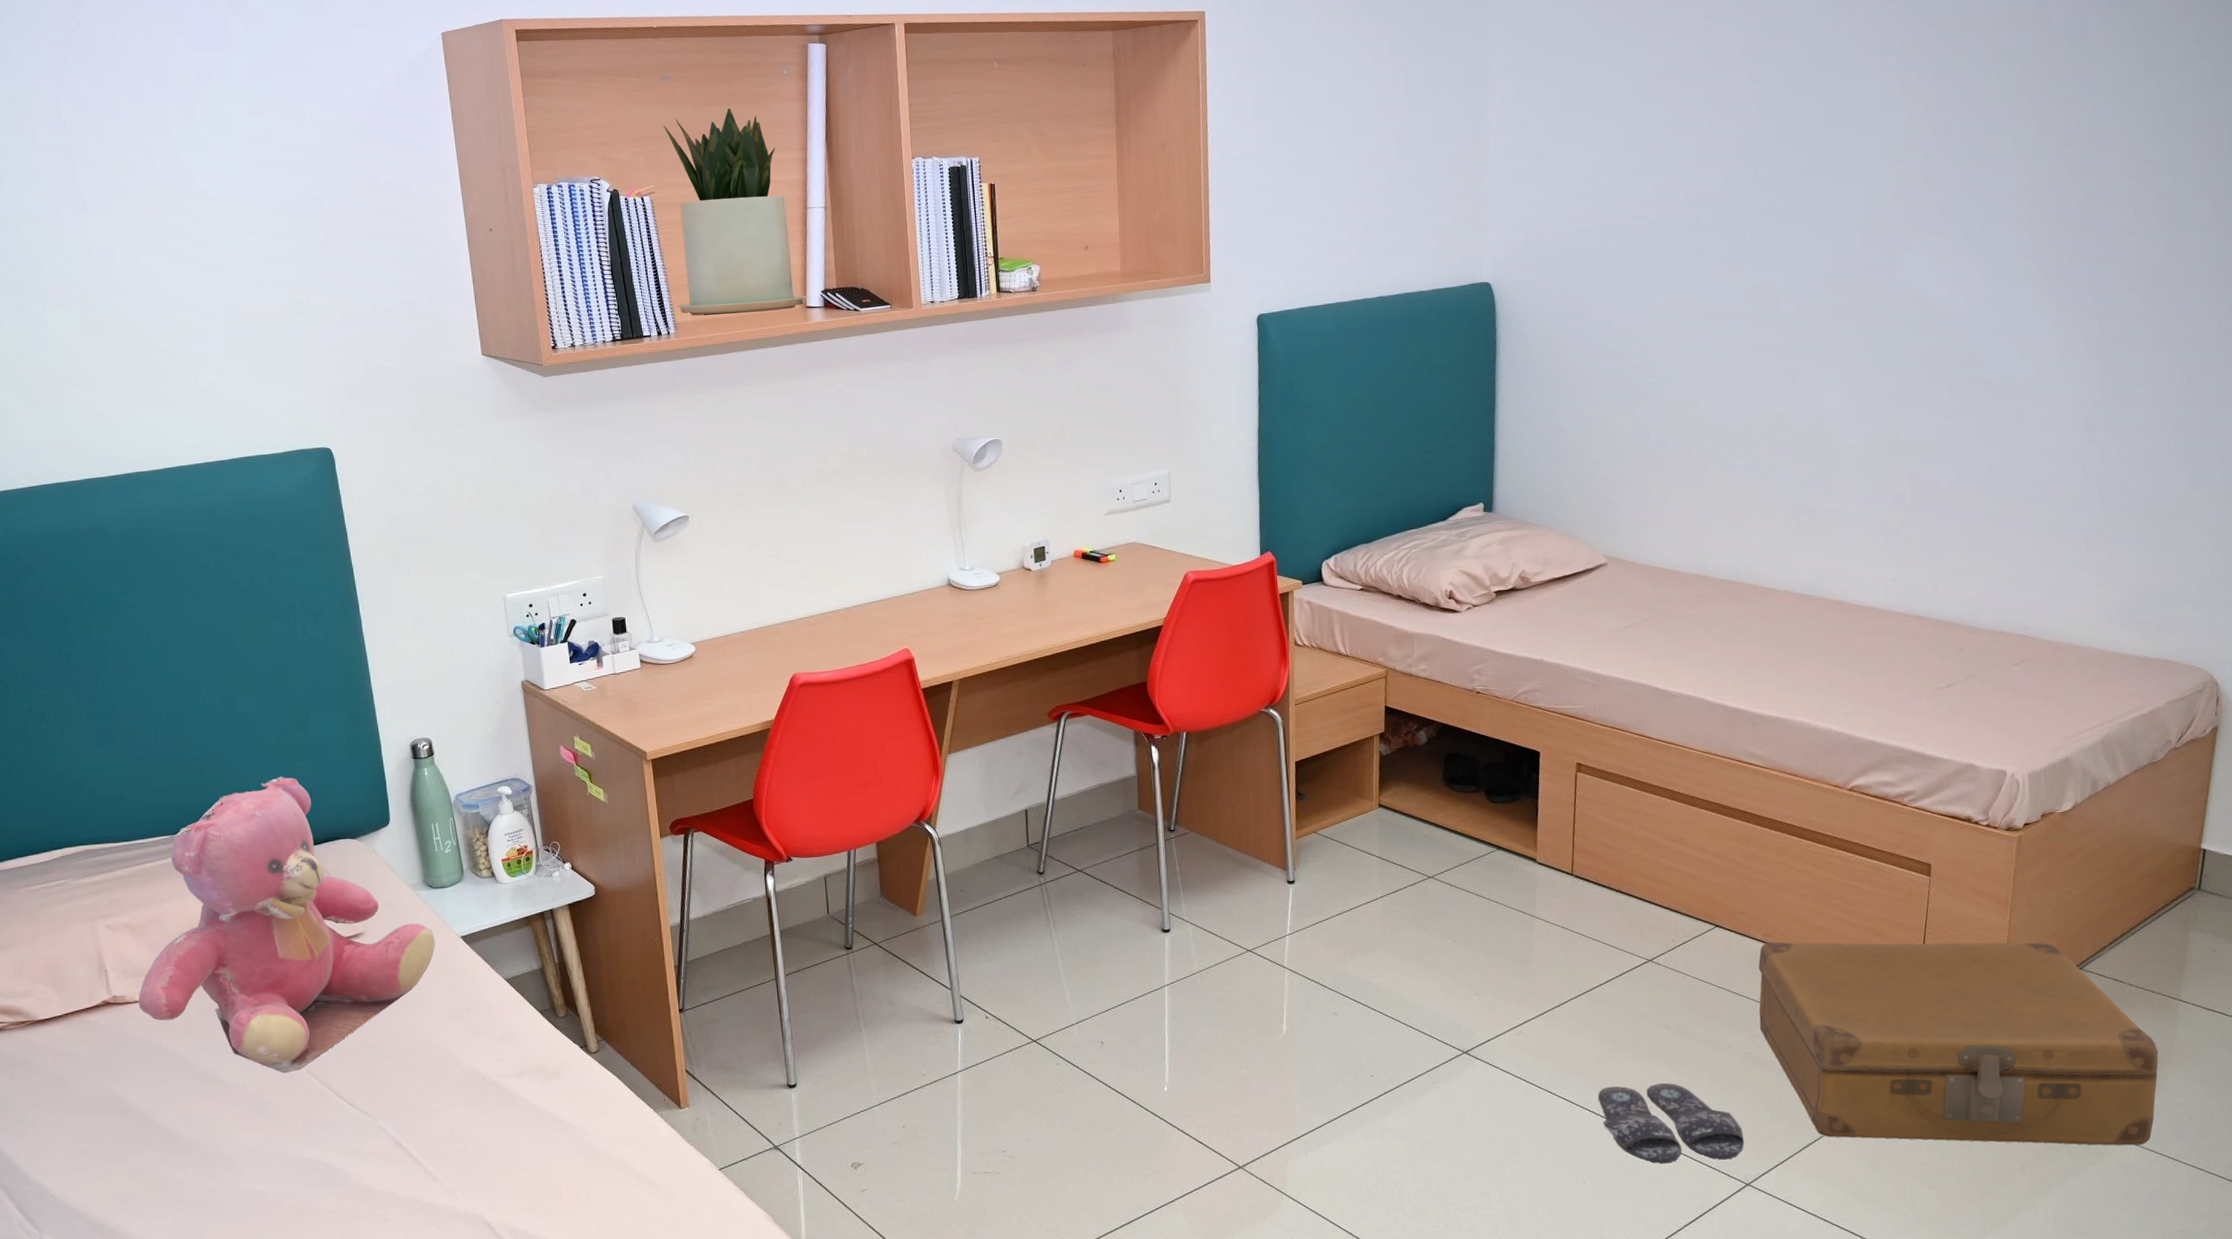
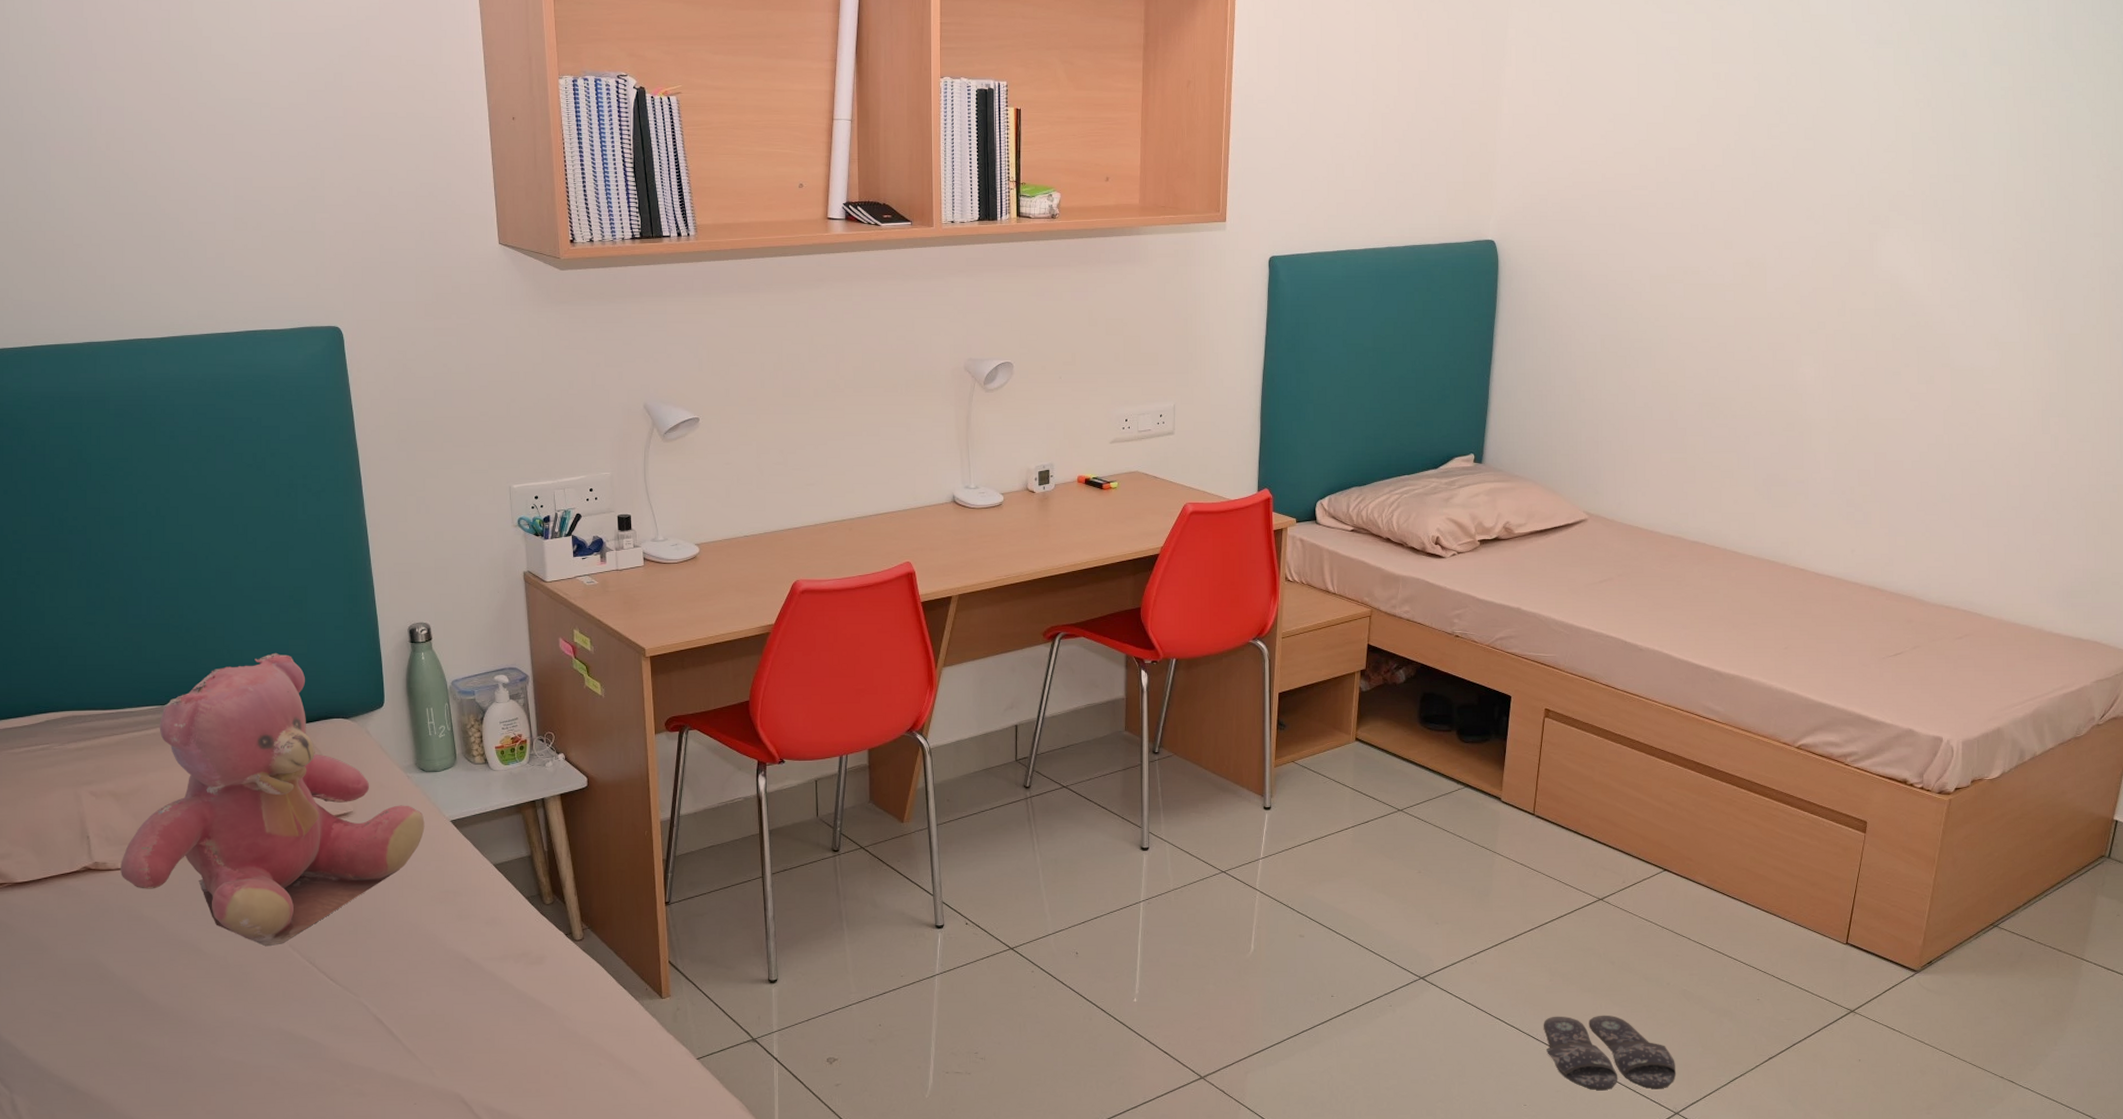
planter: present [664,108,807,316] -> none [694,13,829,221]
suitcase: present [1758,941,2159,1146] -> none [1698,887,2060,1092]

